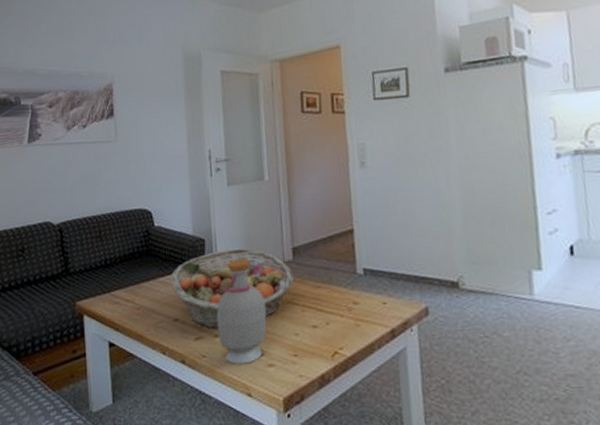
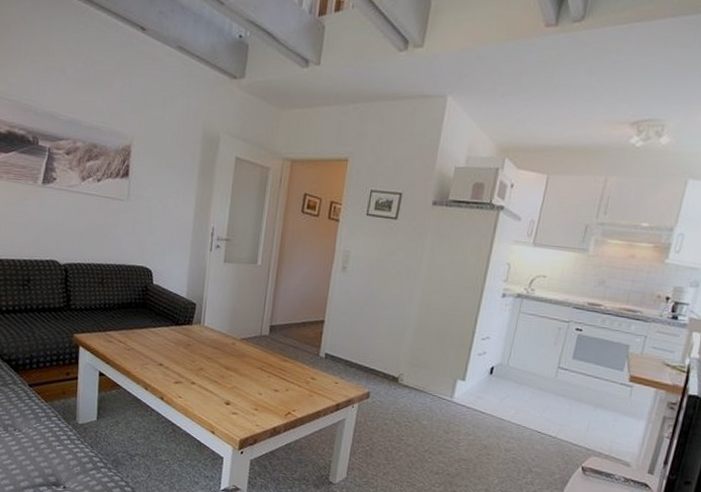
fruit basket: present [171,248,294,328] -> none [161,315,267,377]
bottle: present [216,258,267,364] -> none [194,325,239,409]

